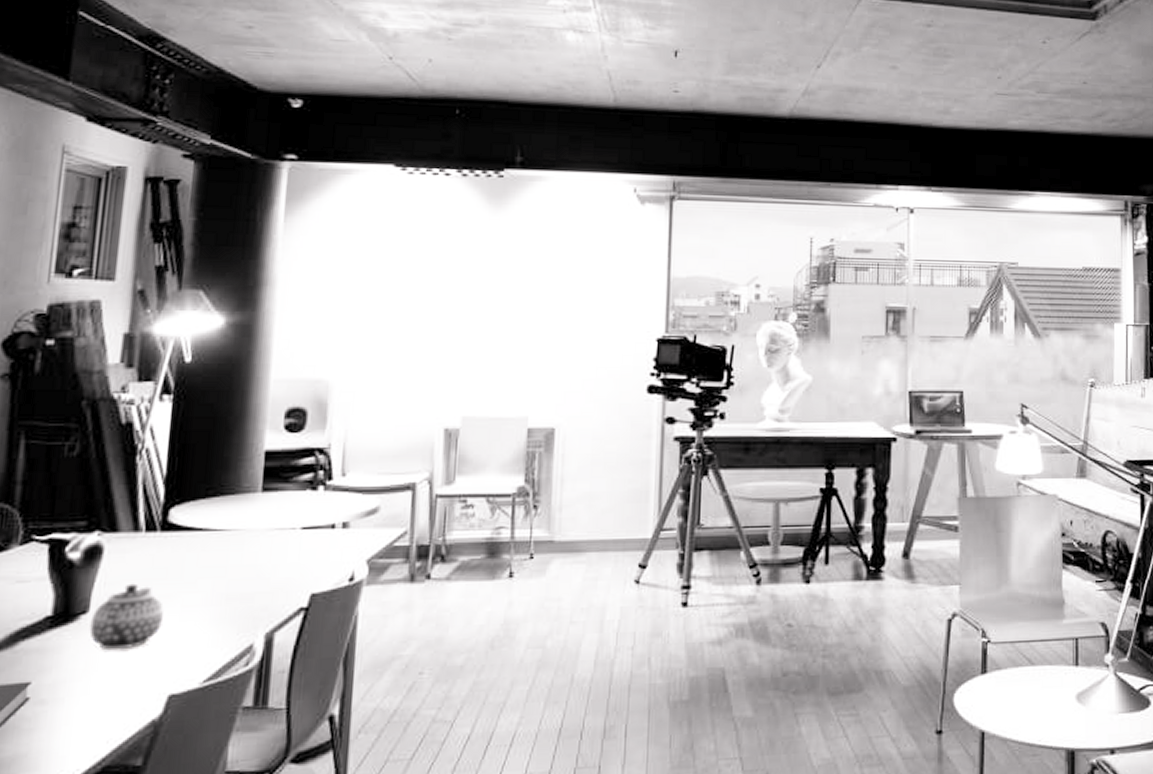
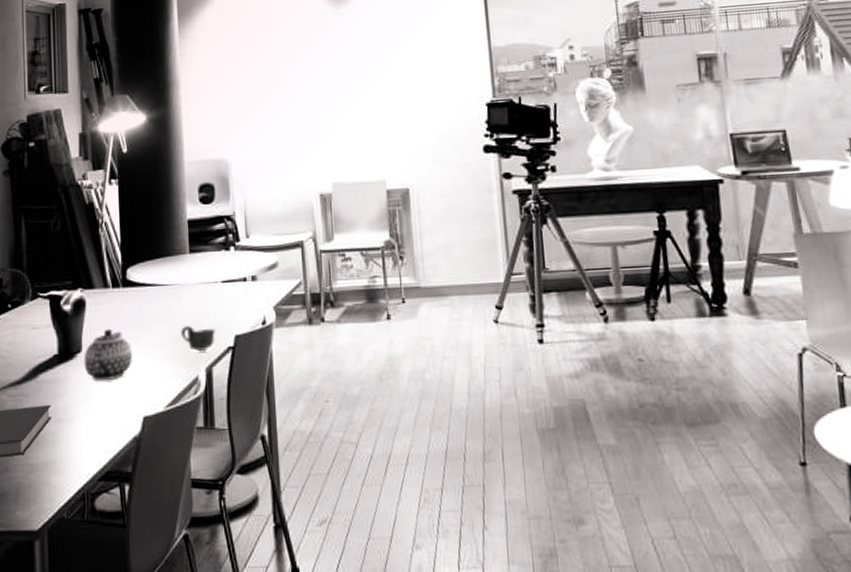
cup: none [236,581,284,612] -> present [181,326,215,351]

